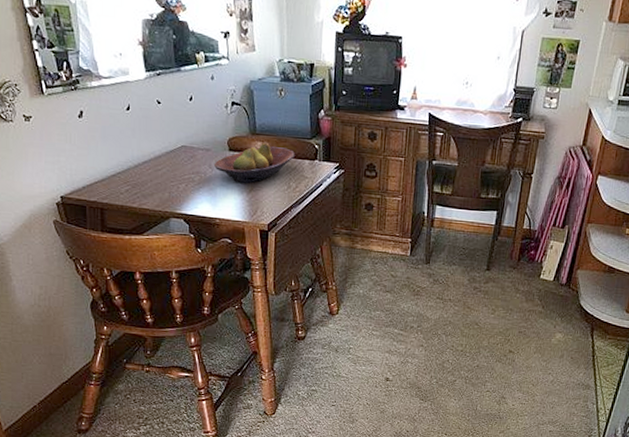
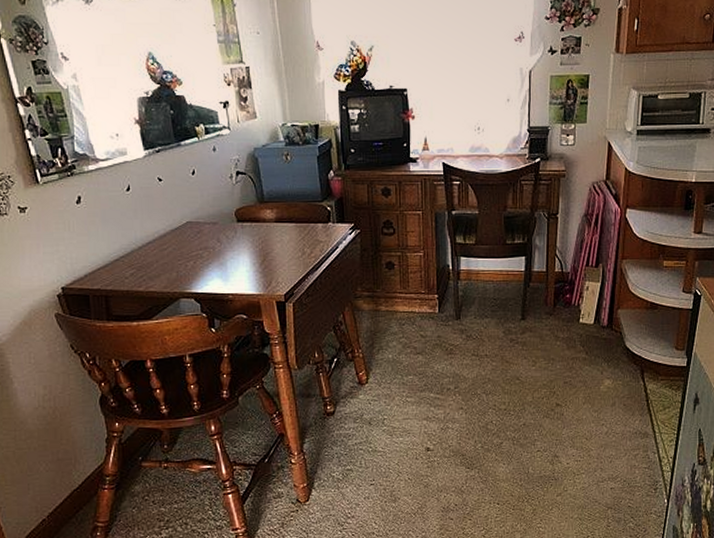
fruit bowl: present [214,142,295,183] -> none [223,209,307,254]

